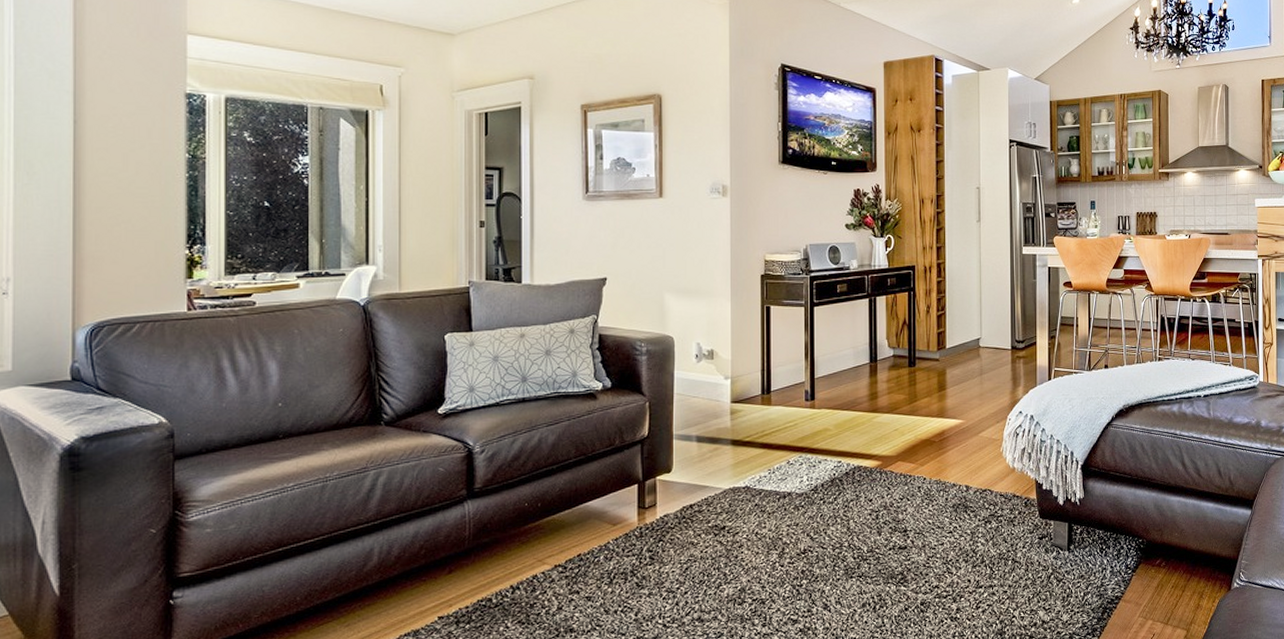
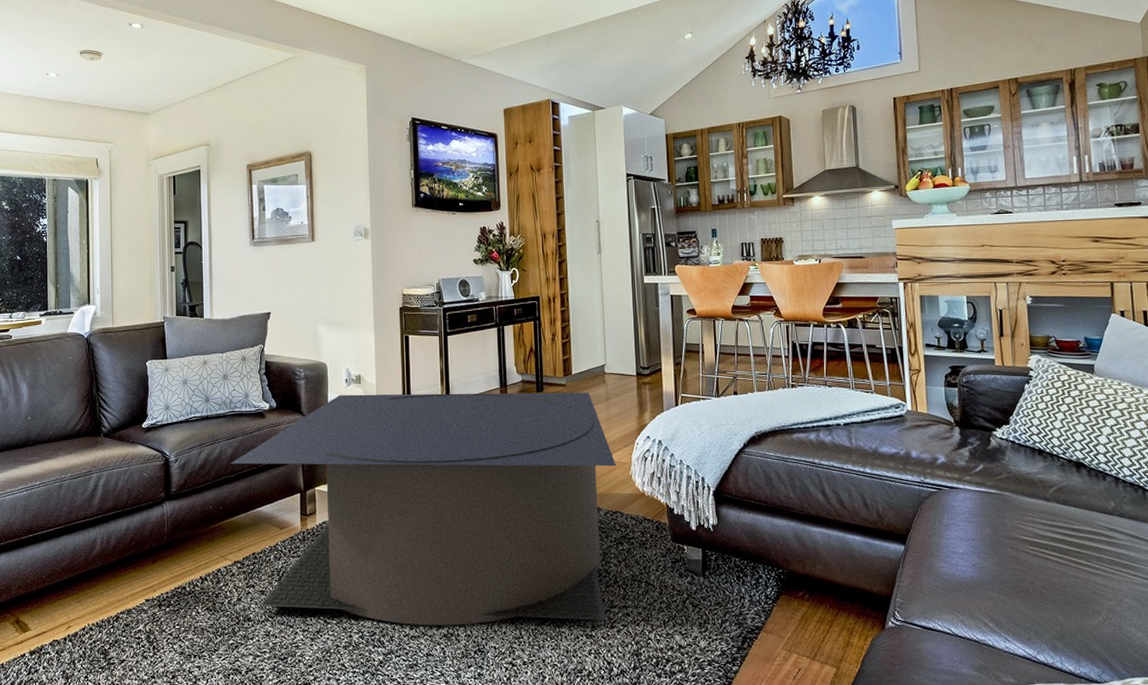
coffee table: none [553,367,988,622] -> present [231,392,616,626]

